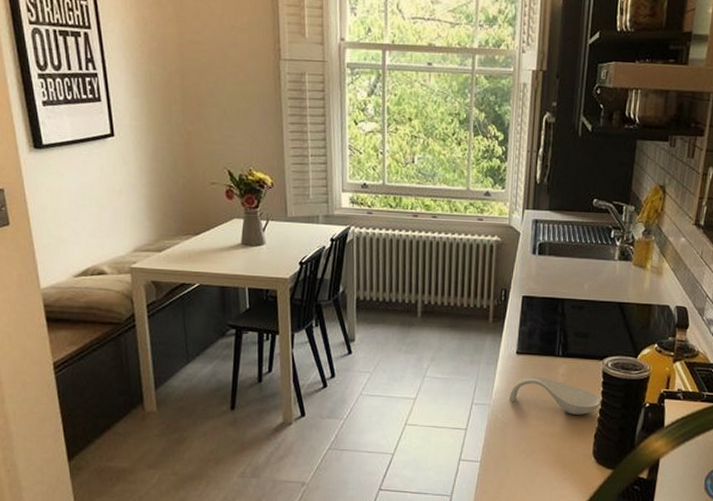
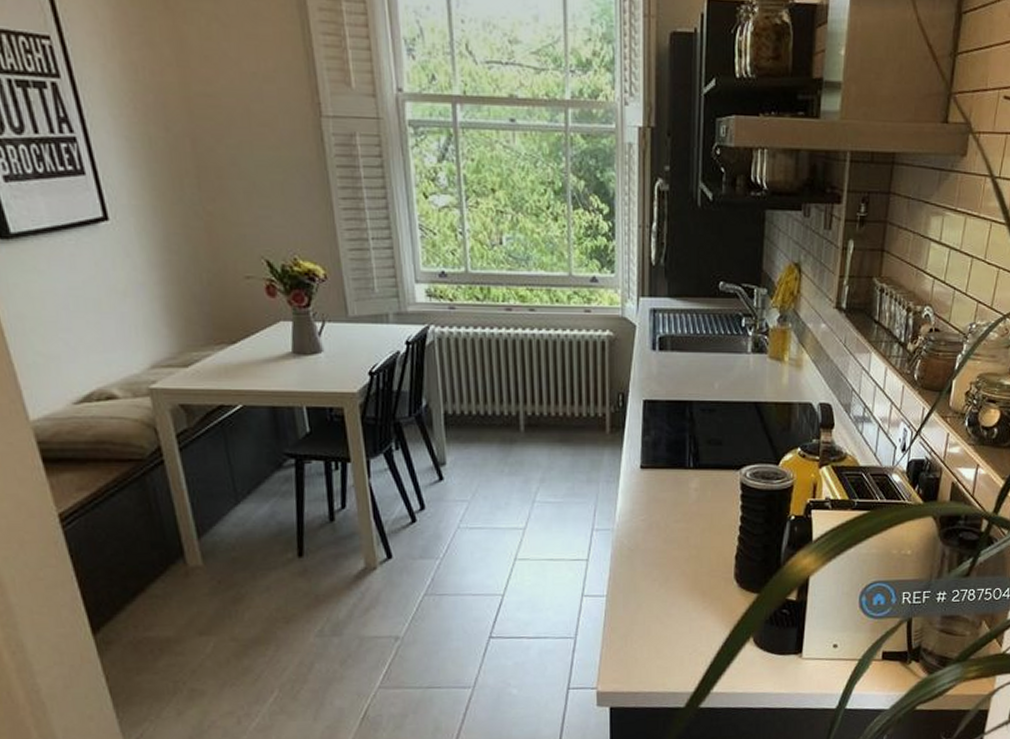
spoon rest: present [509,375,601,415] -> none [635,492,741,534]

